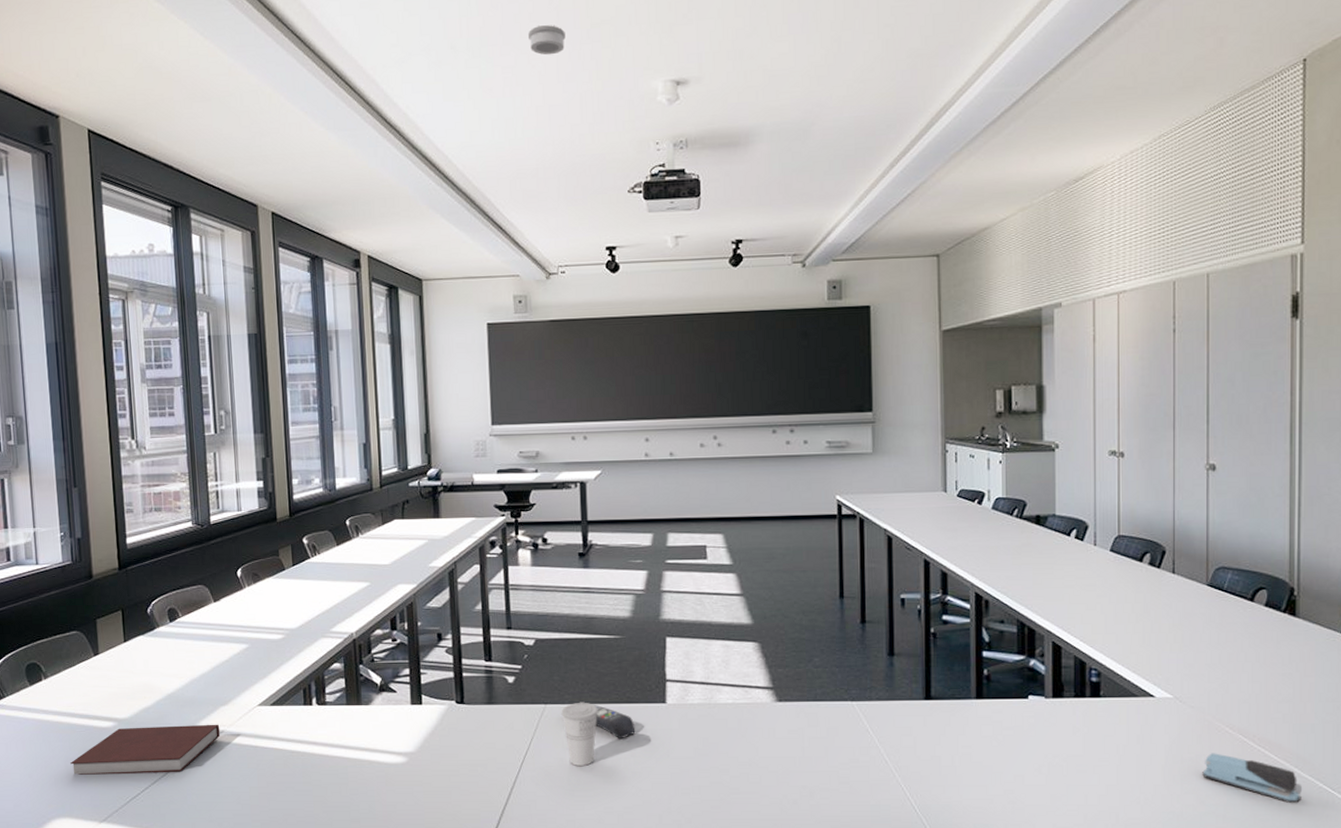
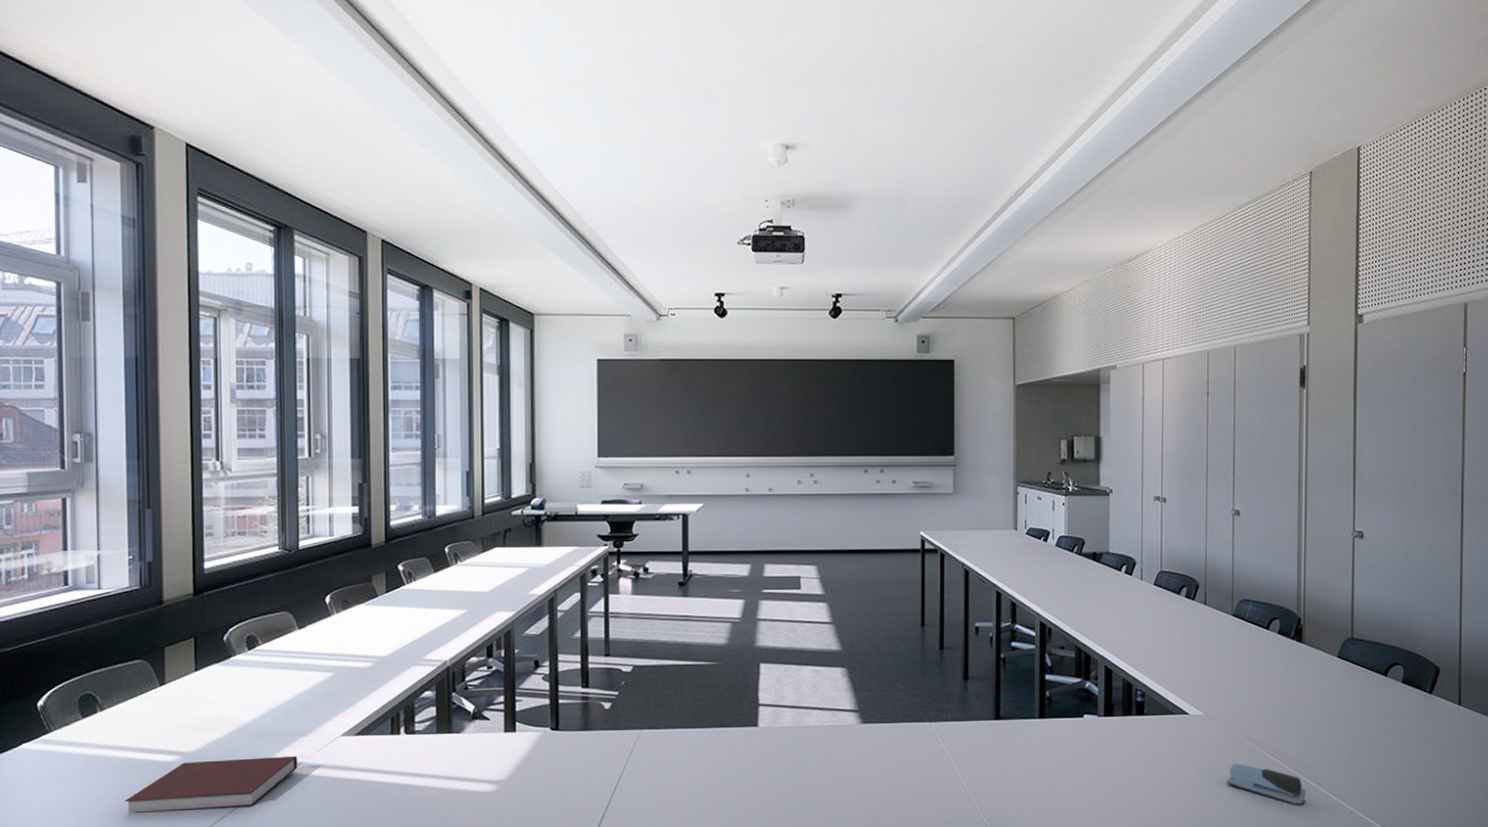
smoke detector: present [528,25,565,56] -> none [648,82,683,111]
cup: present [561,703,598,766] -> none [656,727,692,789]
remote control: present [576,702,636,739] -> none [671,726,728,763]

